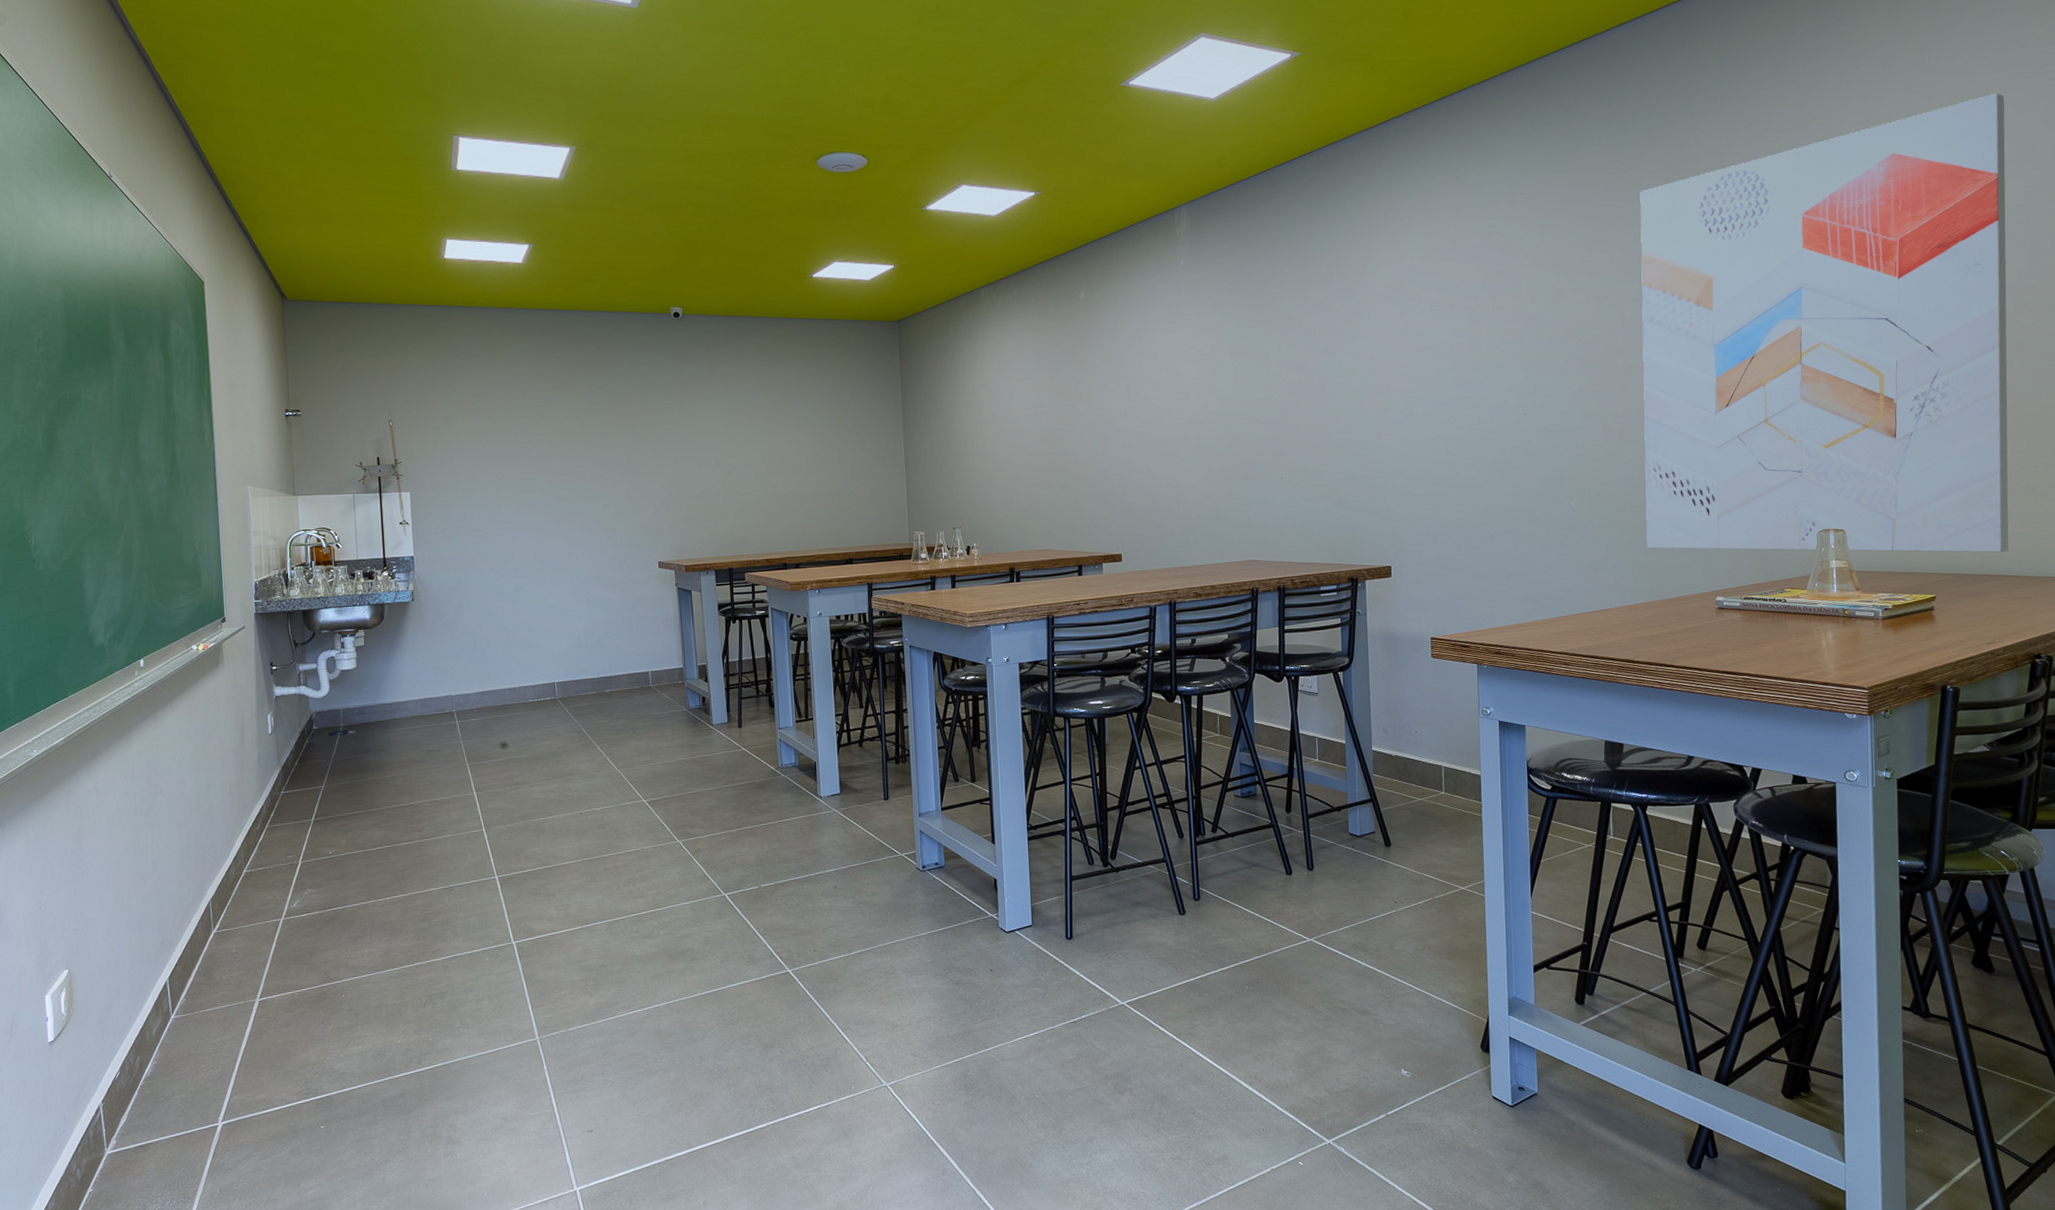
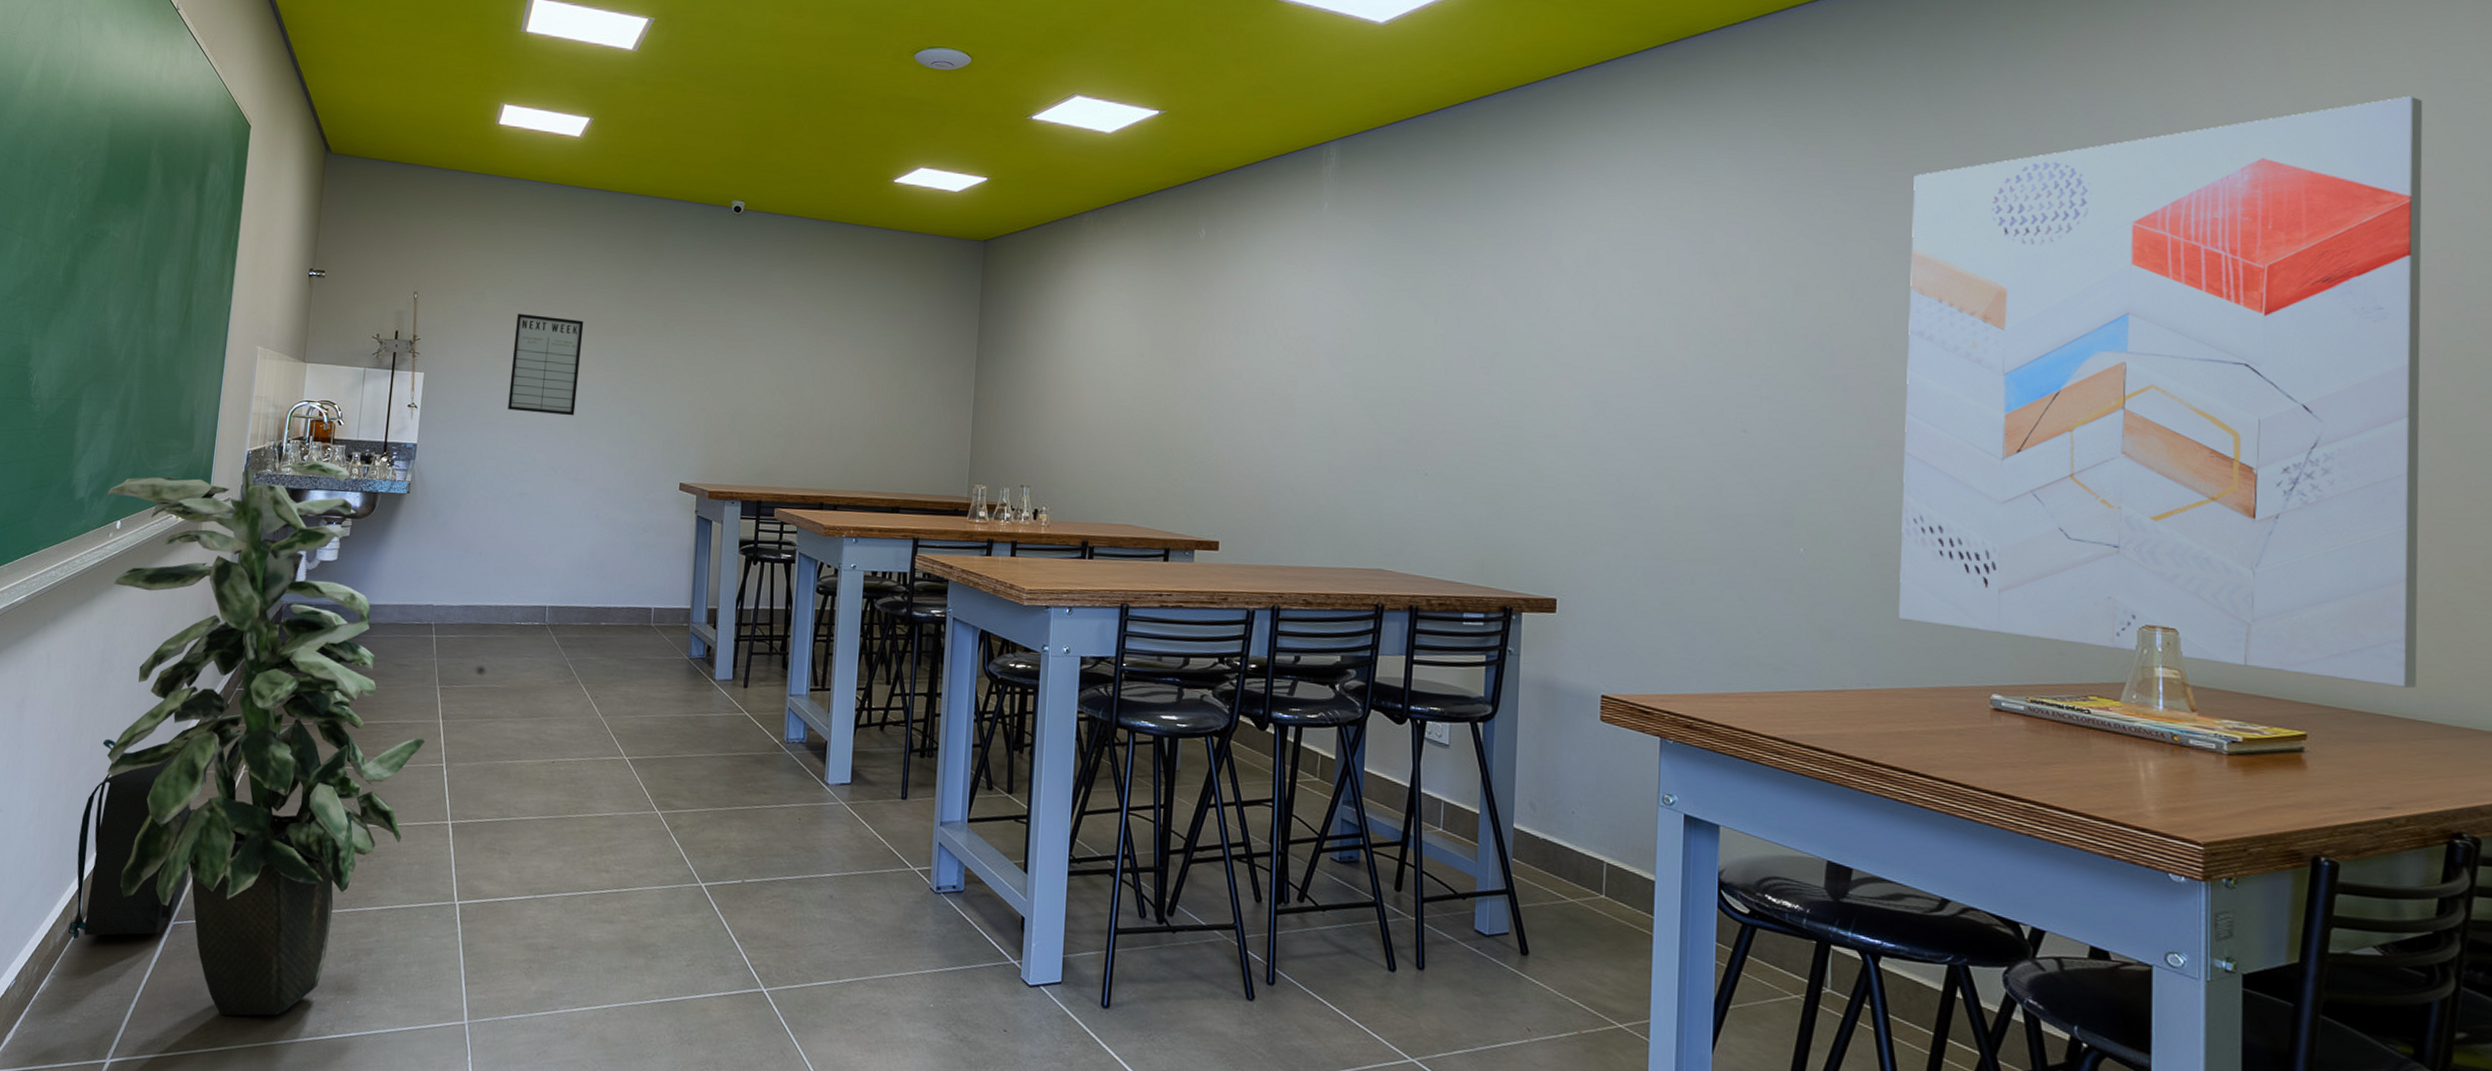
indoor plant: none [126,582,464,1069] -> present [106,460,426,1016]
backpack: none [156,852,266,1027] -> present [68,738,196,938]
writing board: none [489,428,555,517] -> present [507,313,584,416]

